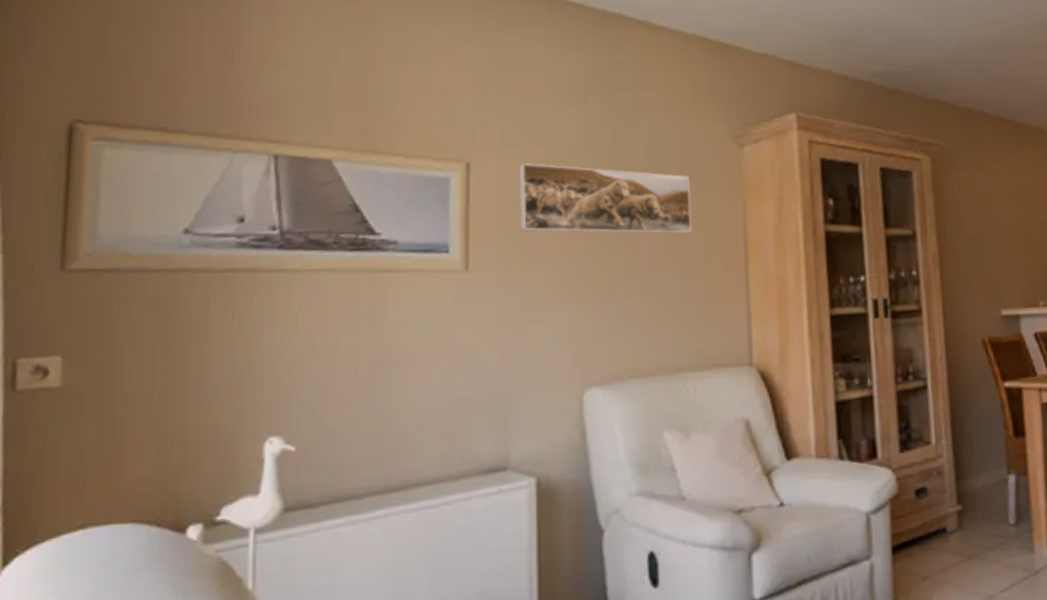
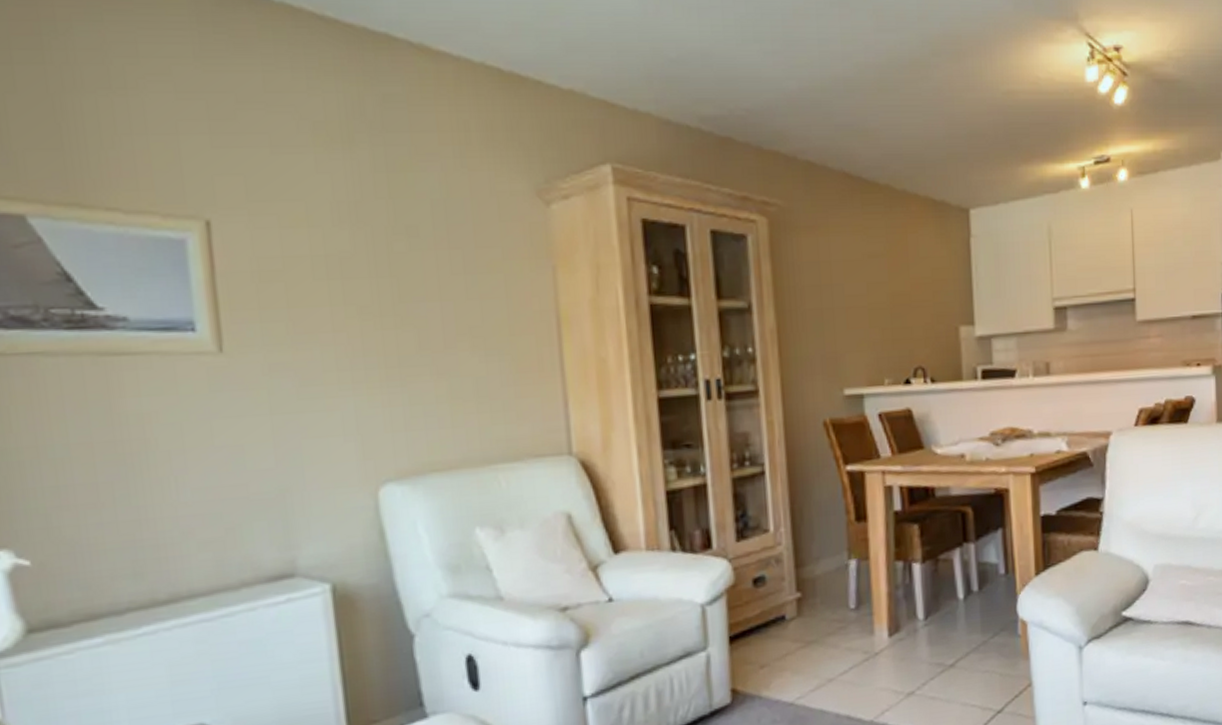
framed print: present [519,163,692,234] -> none [274,222,493,308]

